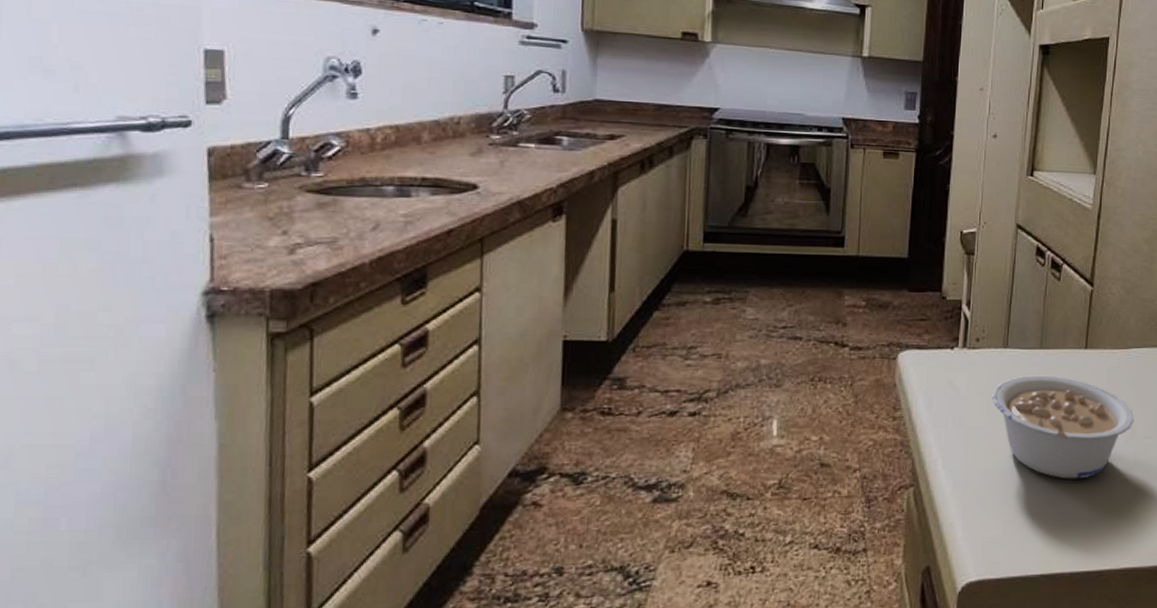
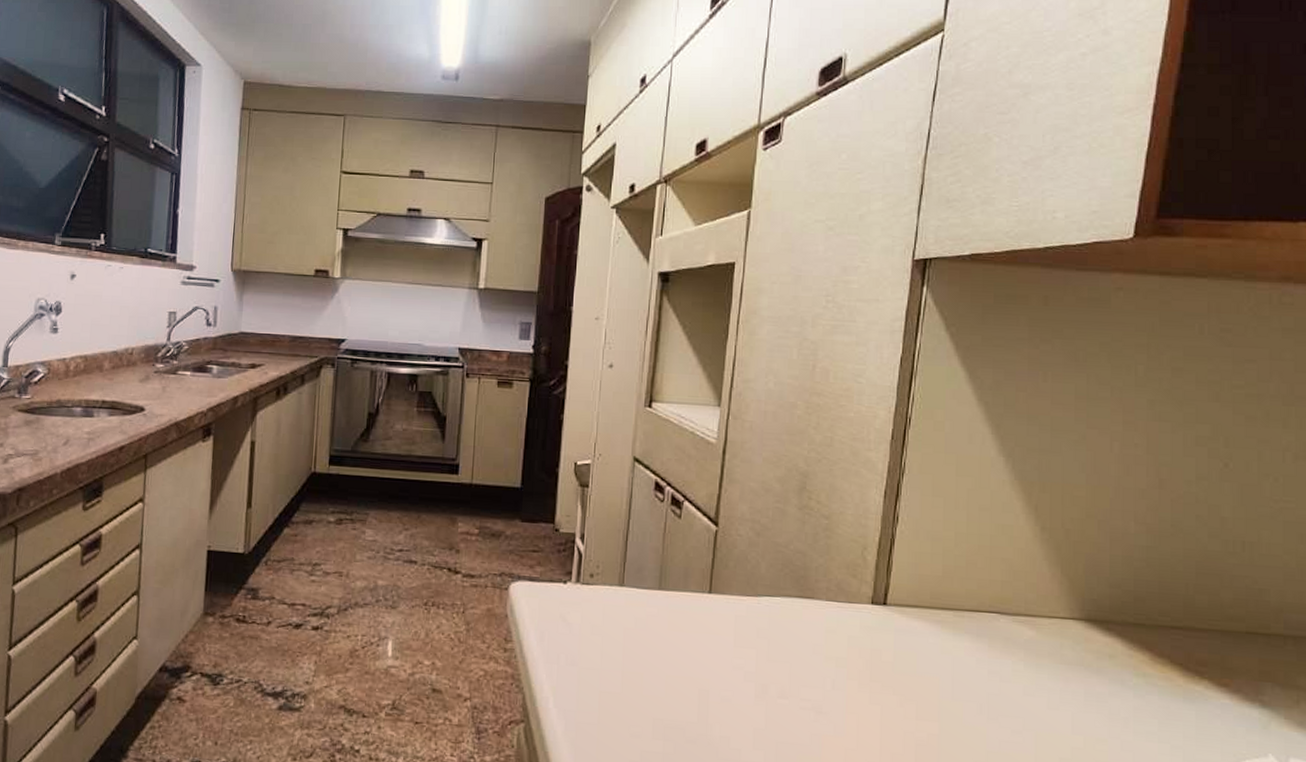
legume: present [992,375,1135,479] -> none [607,617,766,735]

